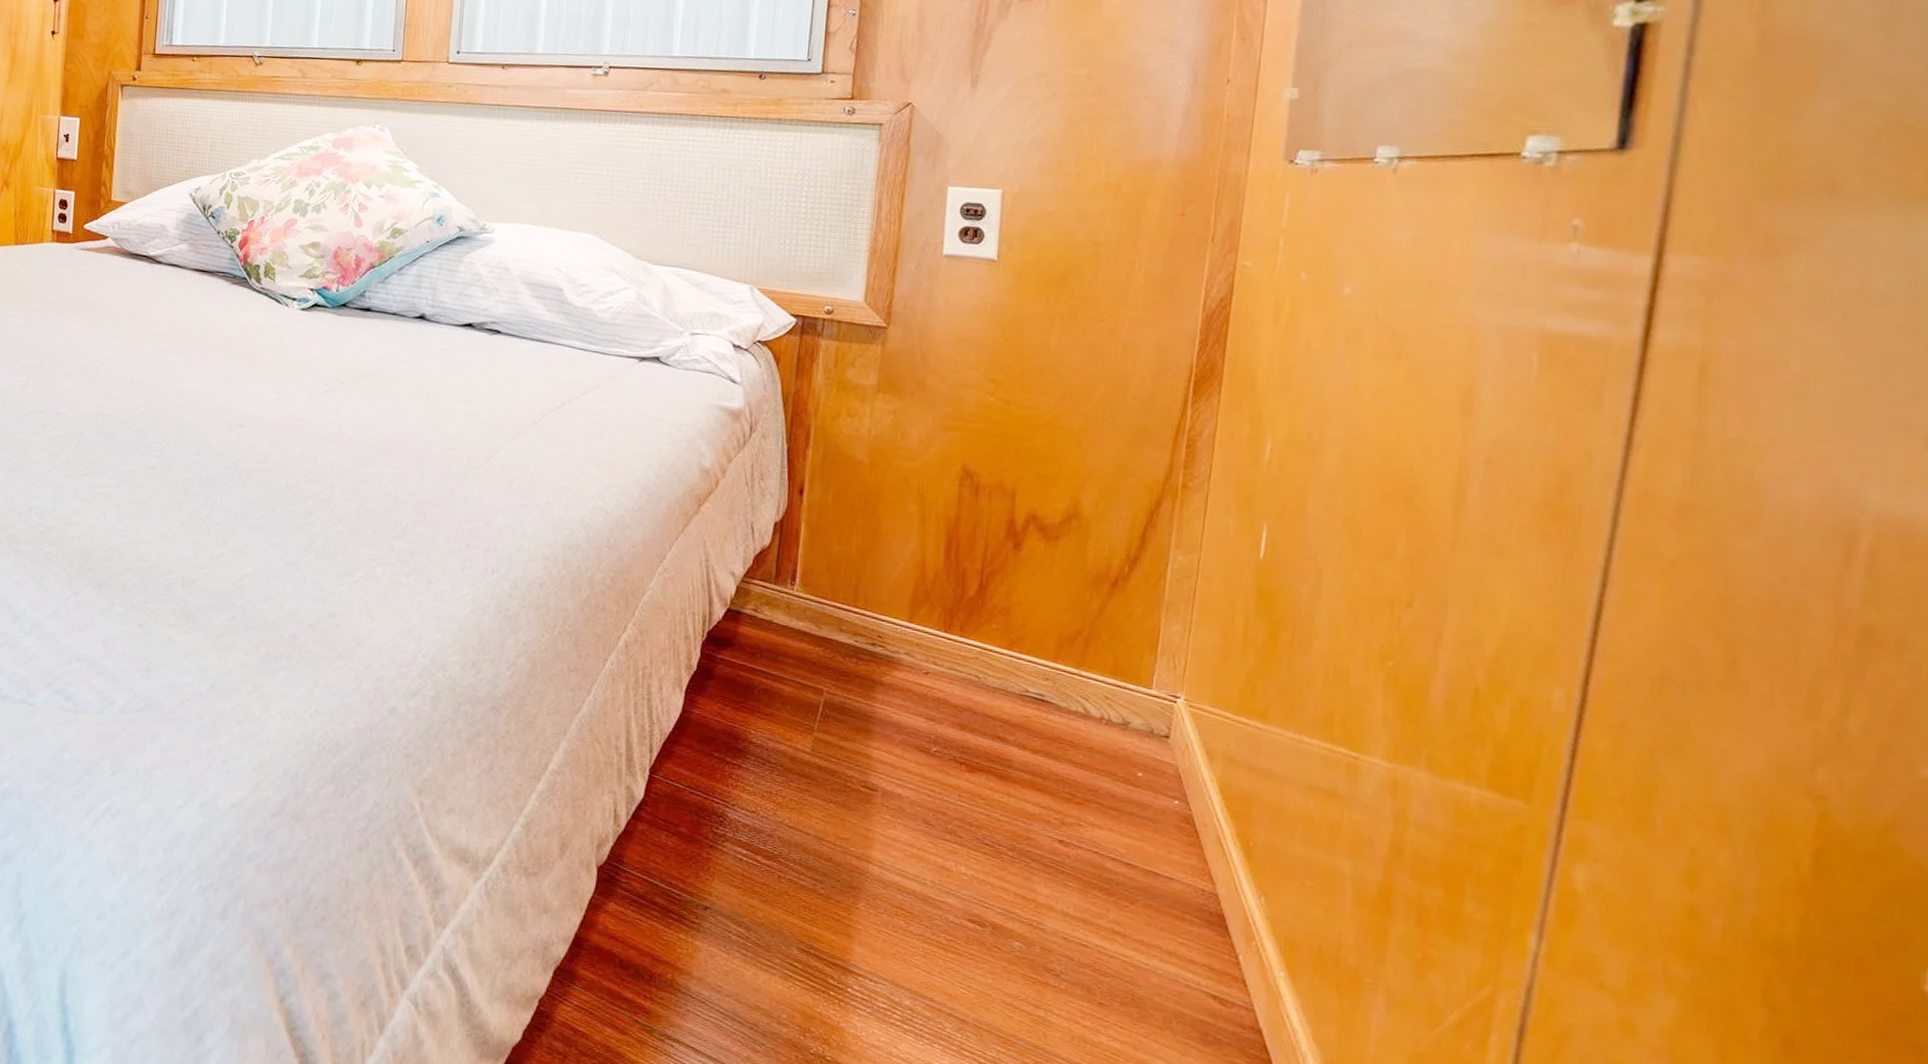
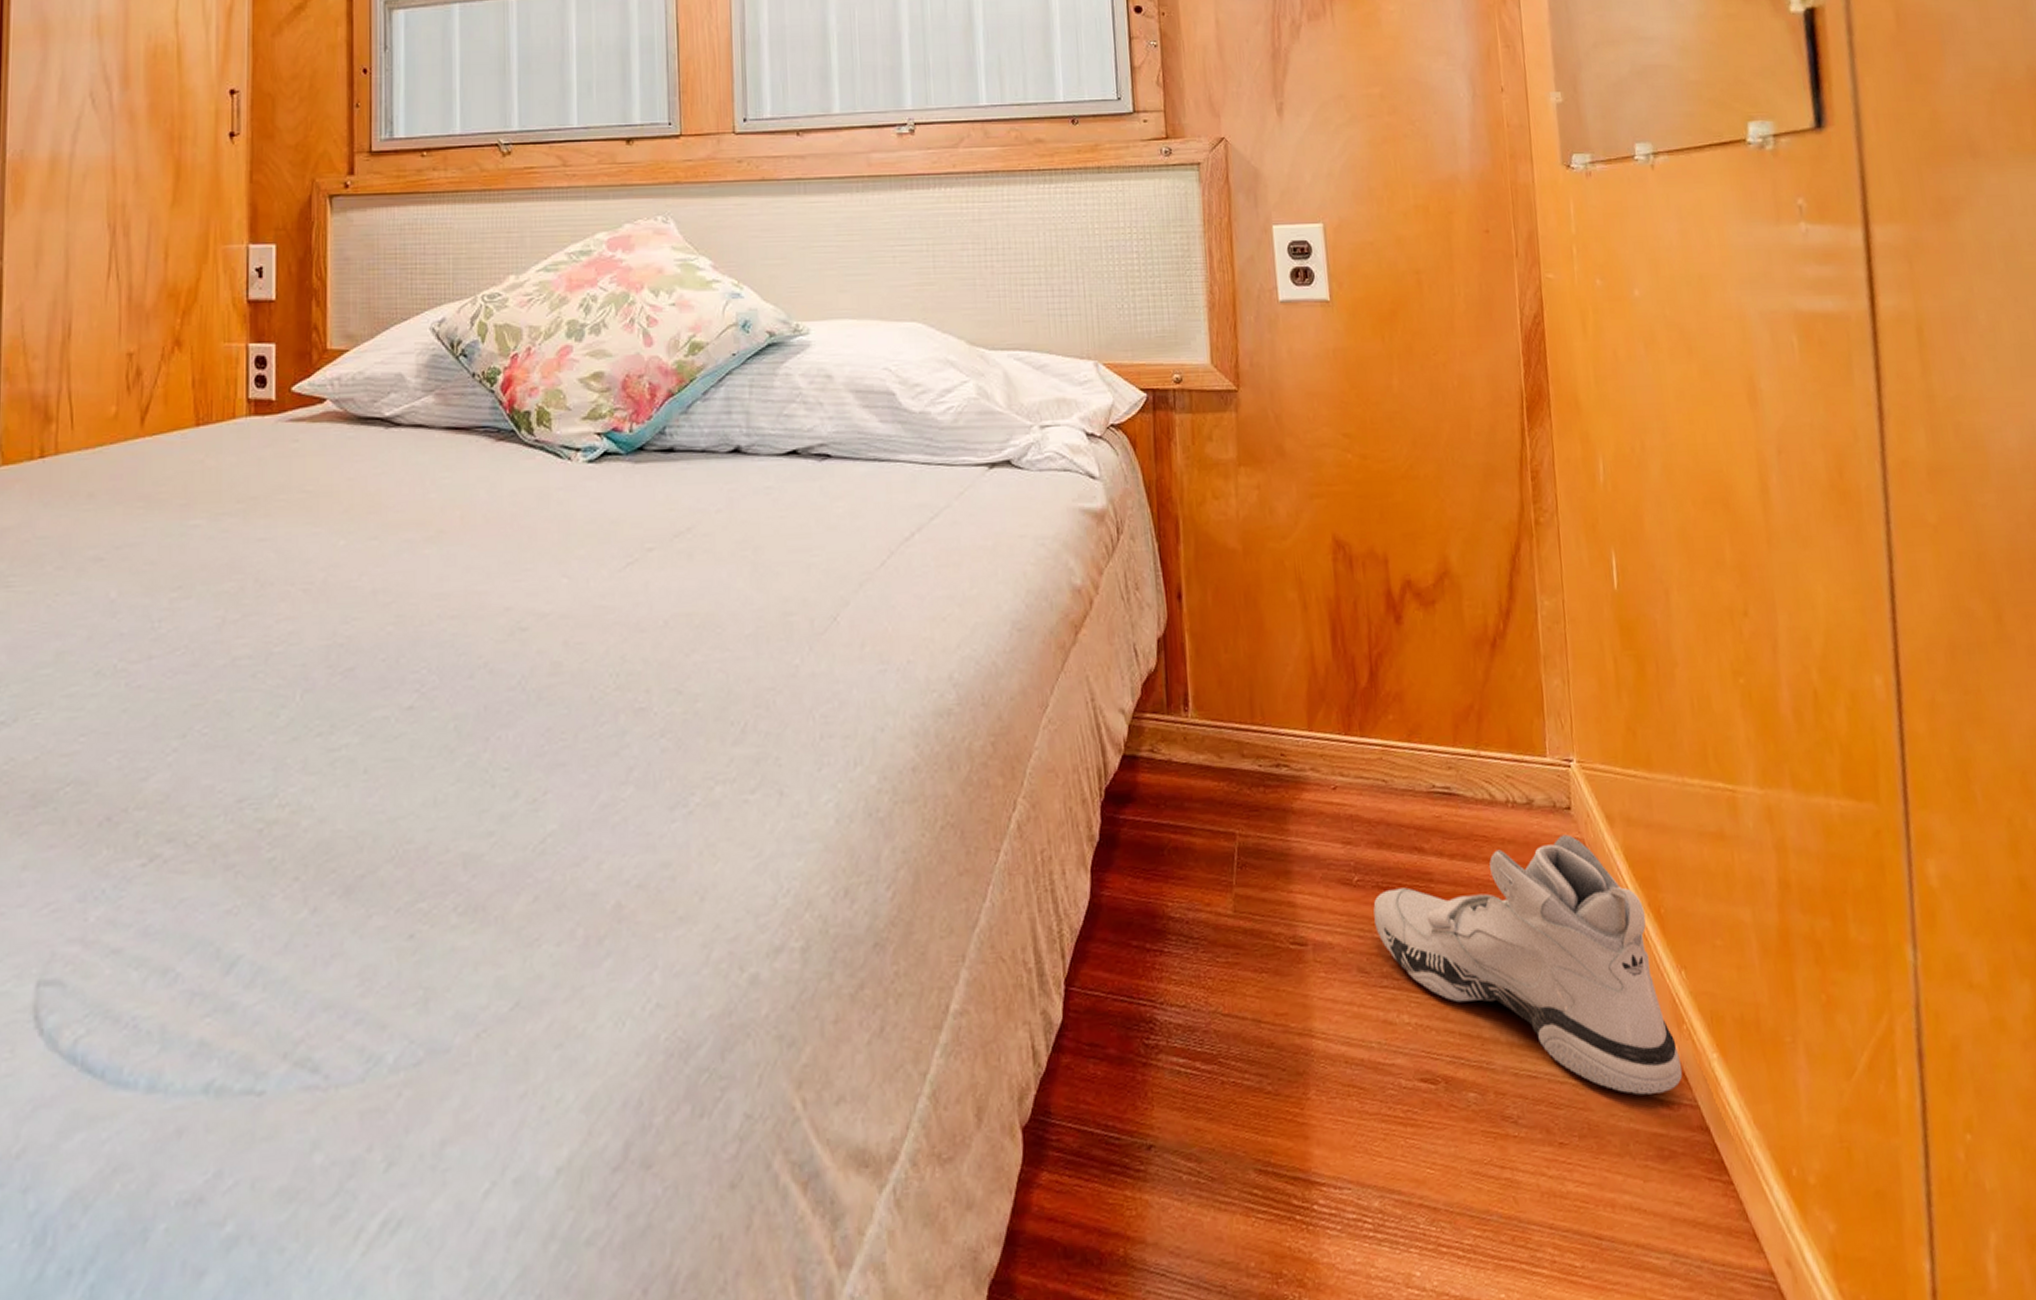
sneaker: none [946,755,1244,991] -> present [1373,834,1683,1095]

